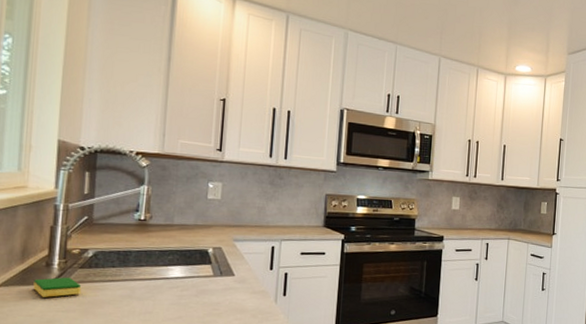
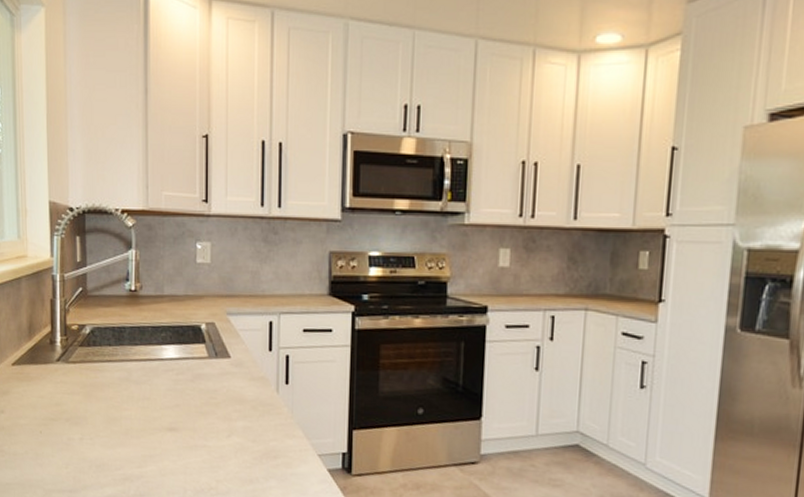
dish sponge: present [33,277,82,298] -> none [41,356,83,378]

